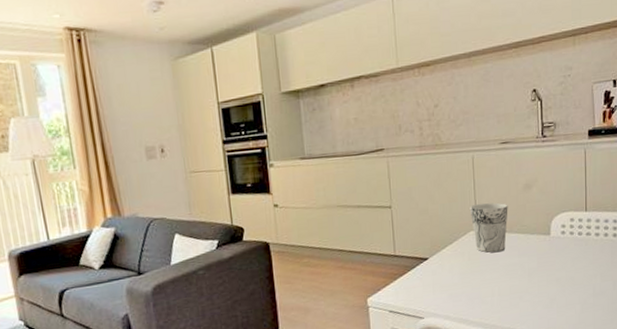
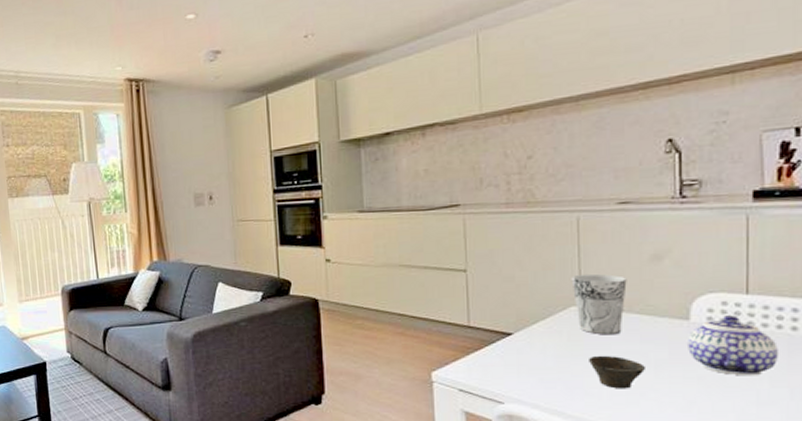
cup: none [483,269,522,296] -> present [587,355,645,389]
teapot: none [550,228,605,275] -> present [688,315,778,376]

